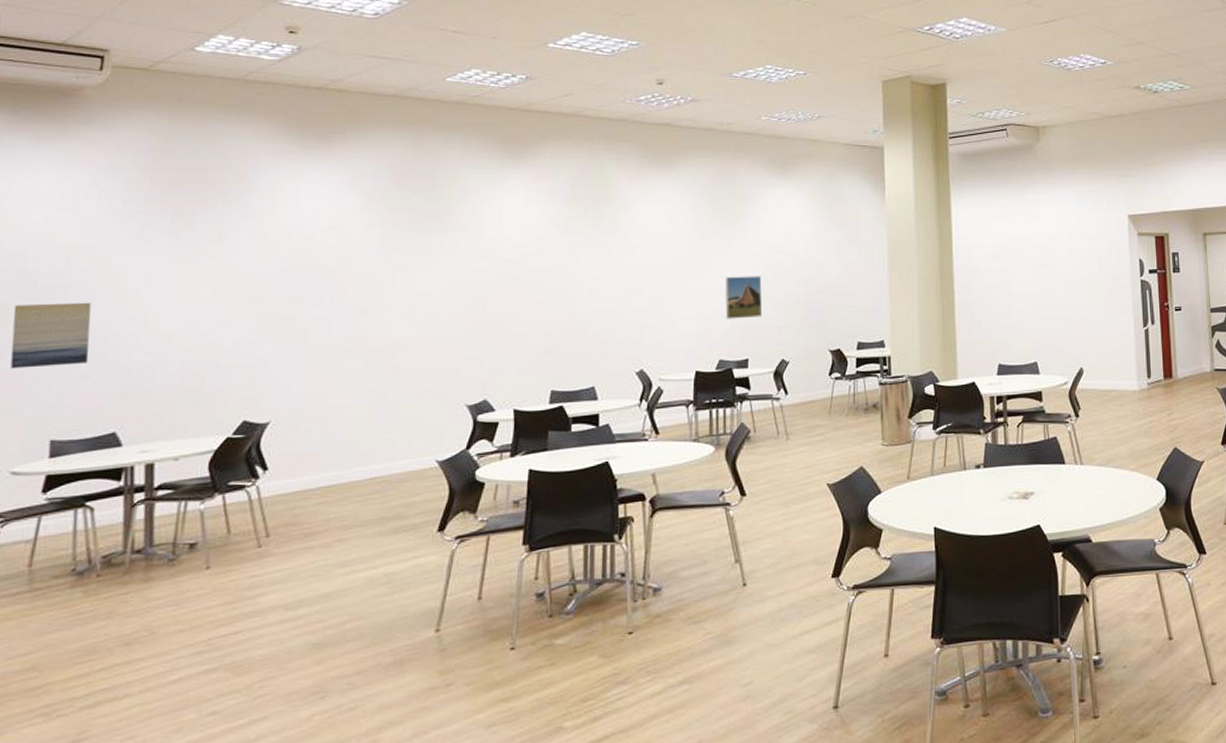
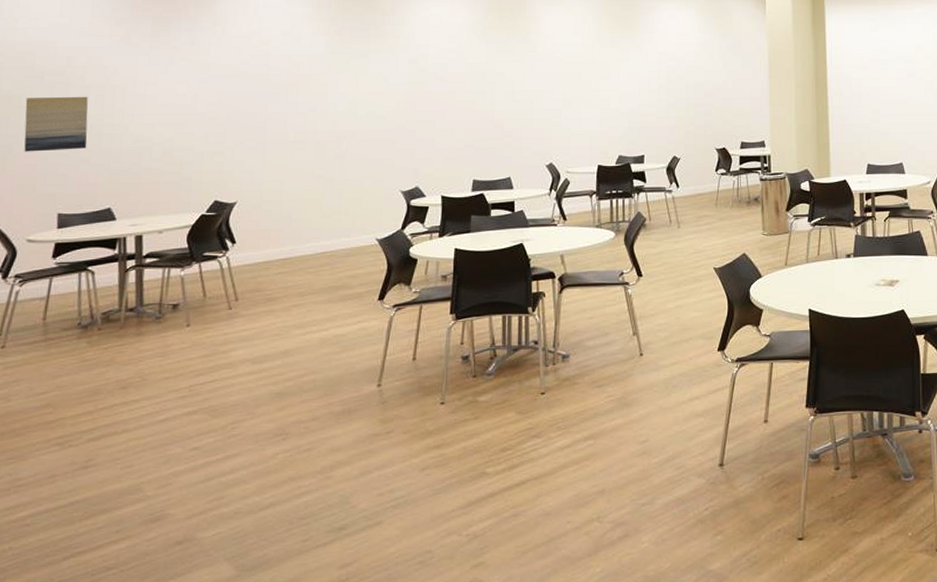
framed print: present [725,276,762,319] -> none [624,81,656,120]

